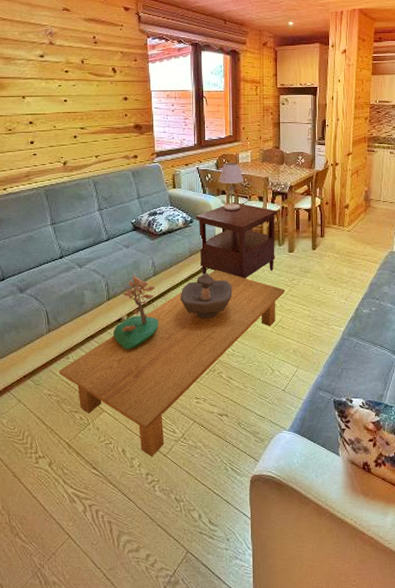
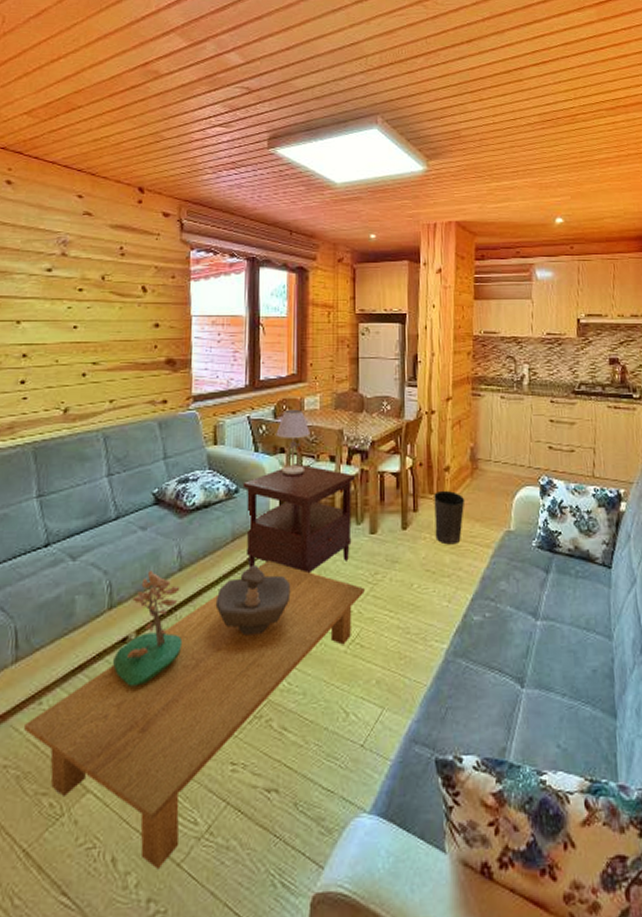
waste basket: none [336,222,360,261] -> present [434,490,465,545]

